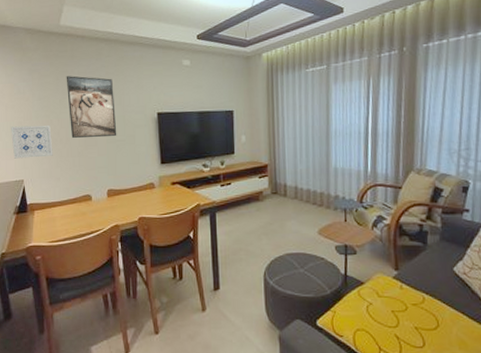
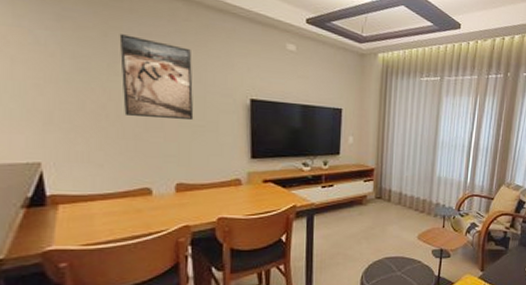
wall art: present [11,125,53,159] -> none [20,88,94,135]

